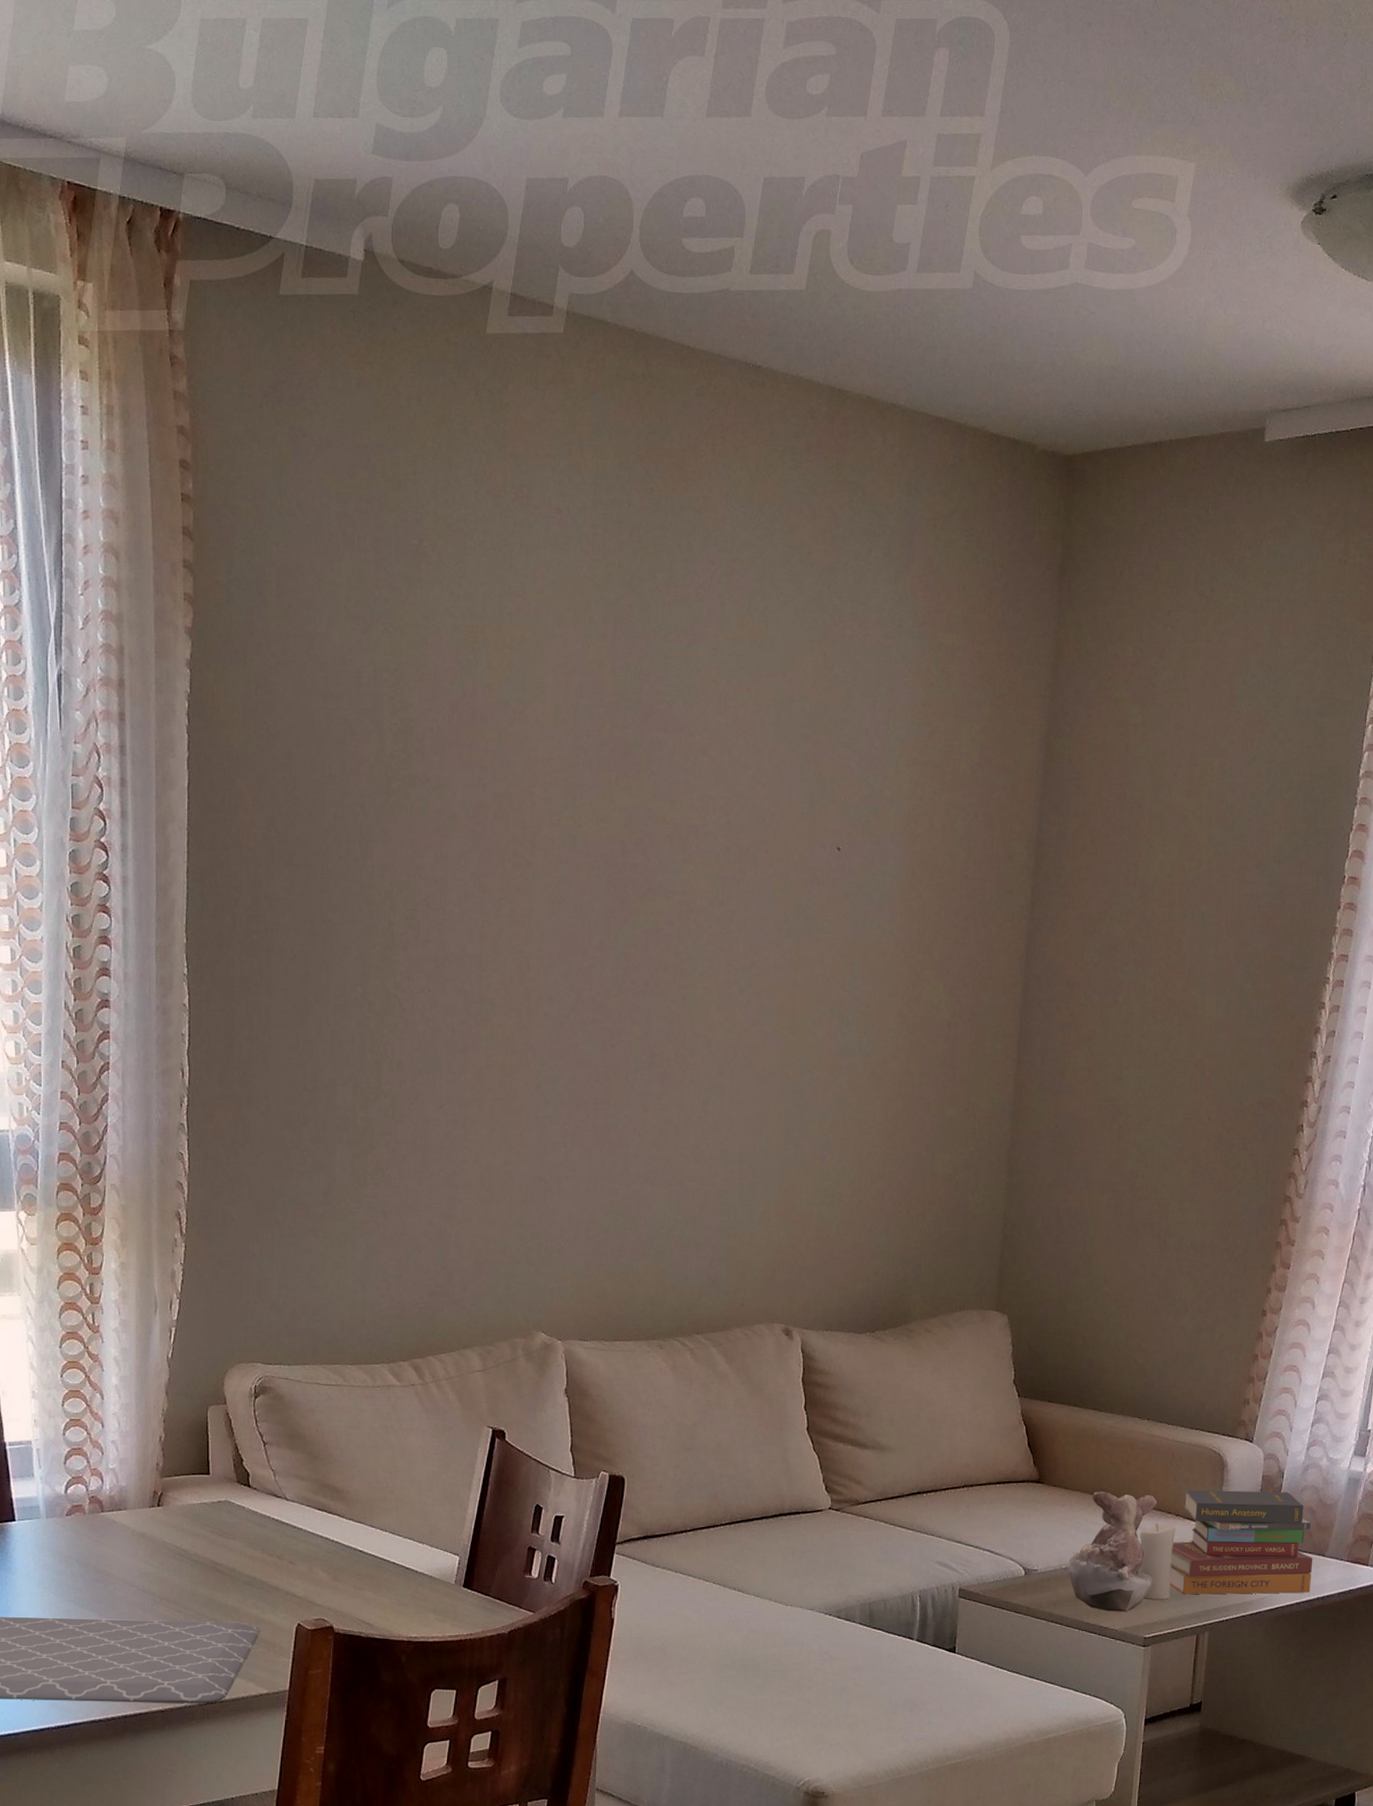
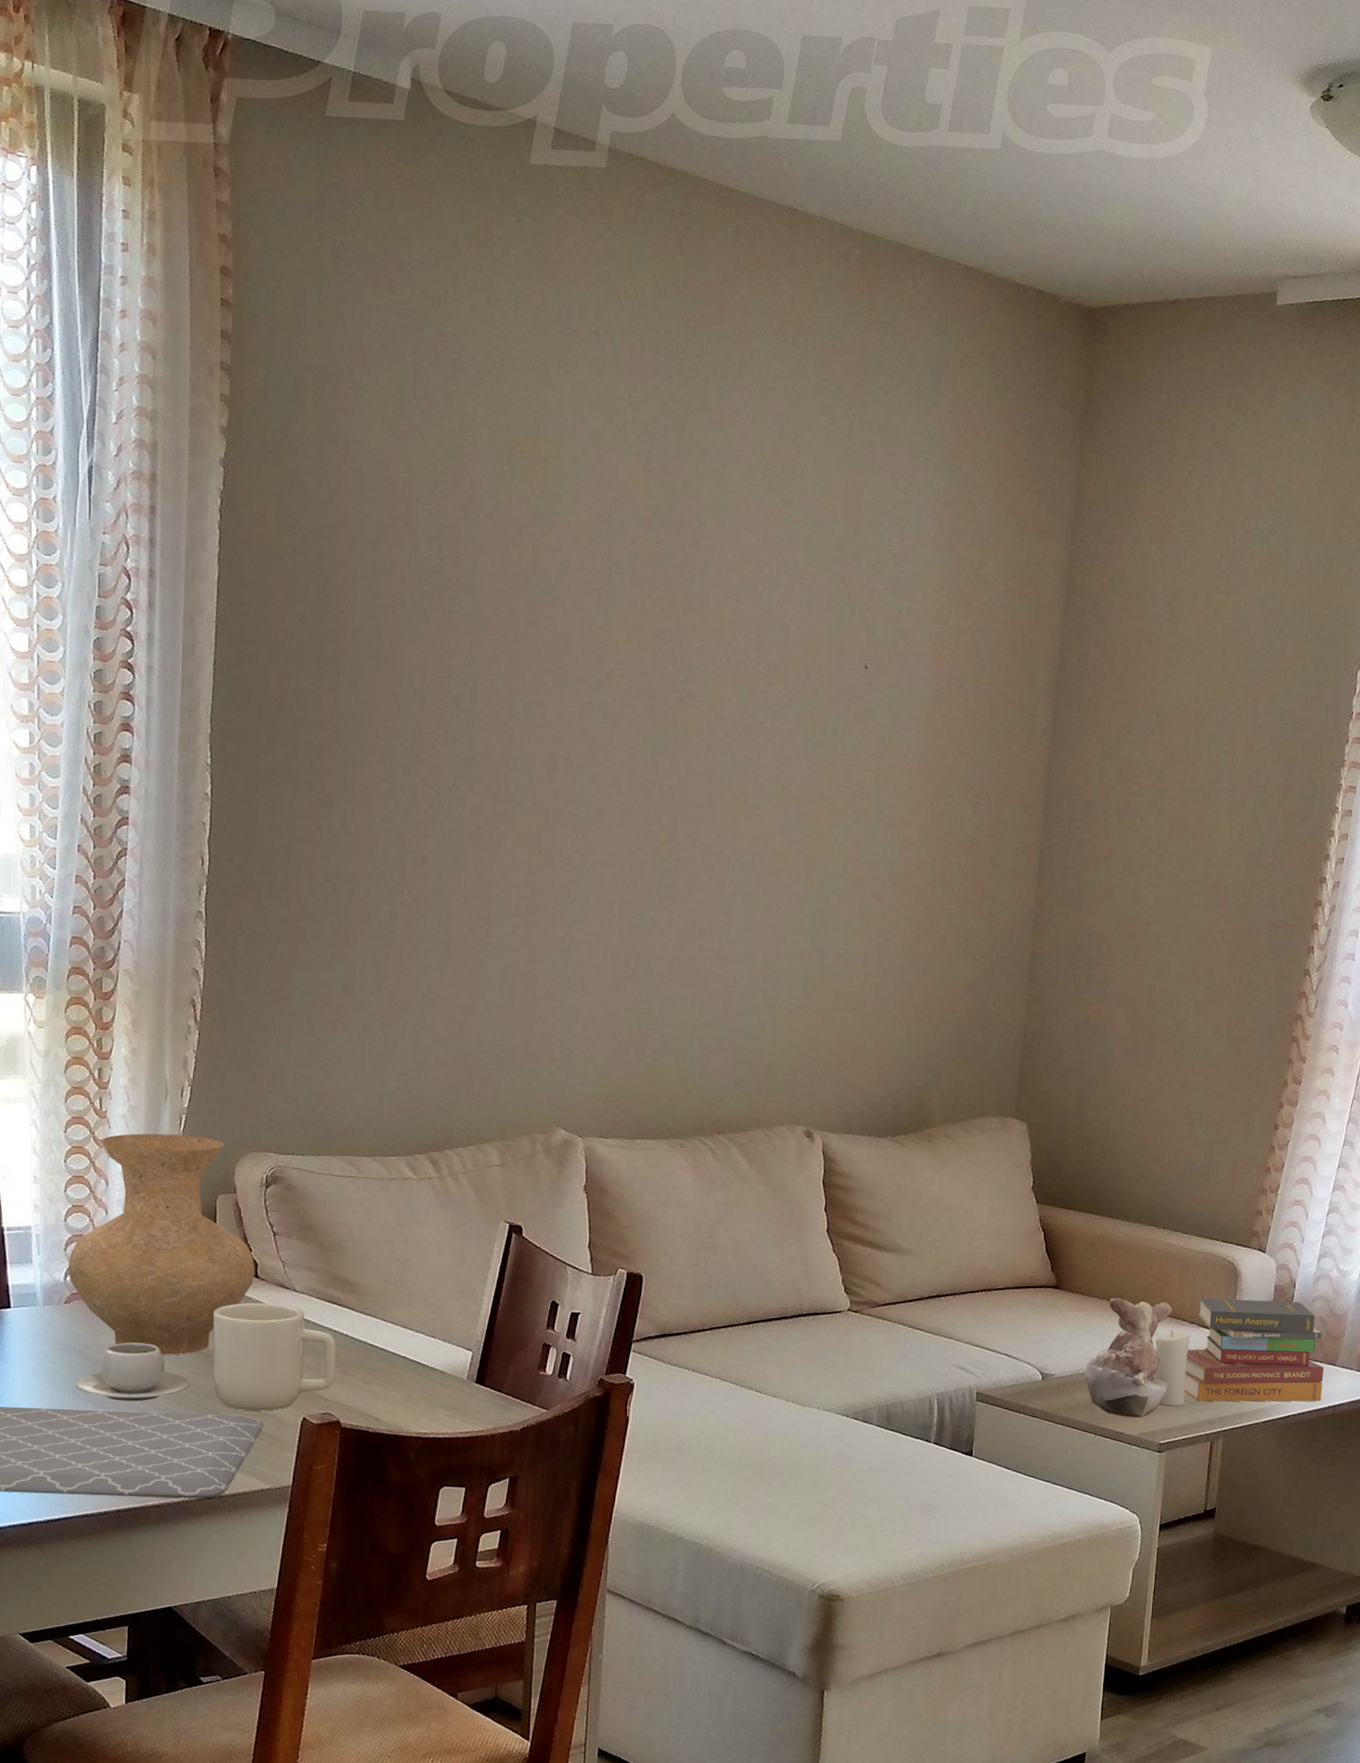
vase: none [67,1346,247,1564] -> present [67,1133,256,1355]
teacup: none [80,1552,189,1610] -> present [75,1342,190,1402]
mug: none [207,1511,328,1618] -> present [212,1302,337,1411]

